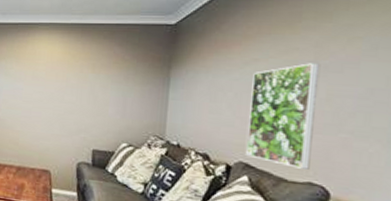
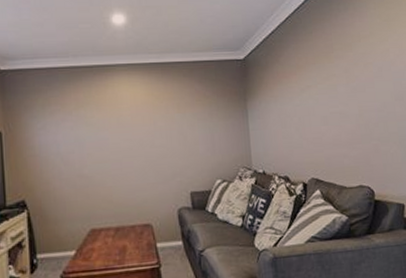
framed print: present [246,63,321,170] -> none [309,86,359,176]

